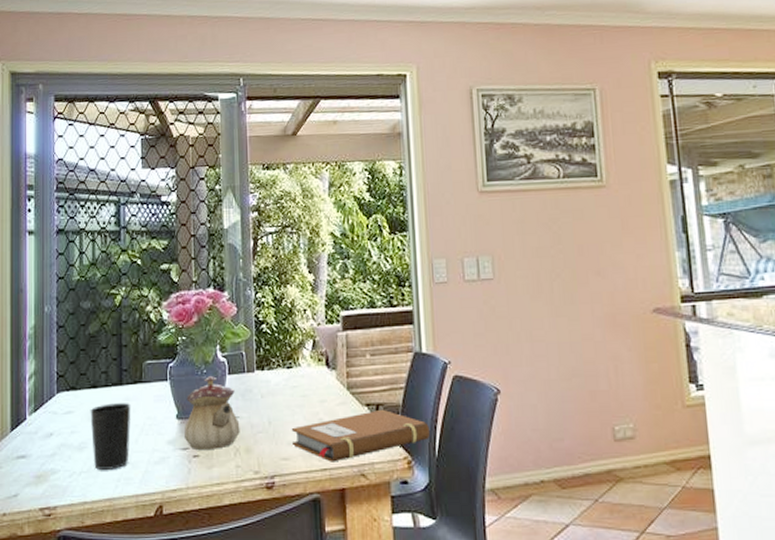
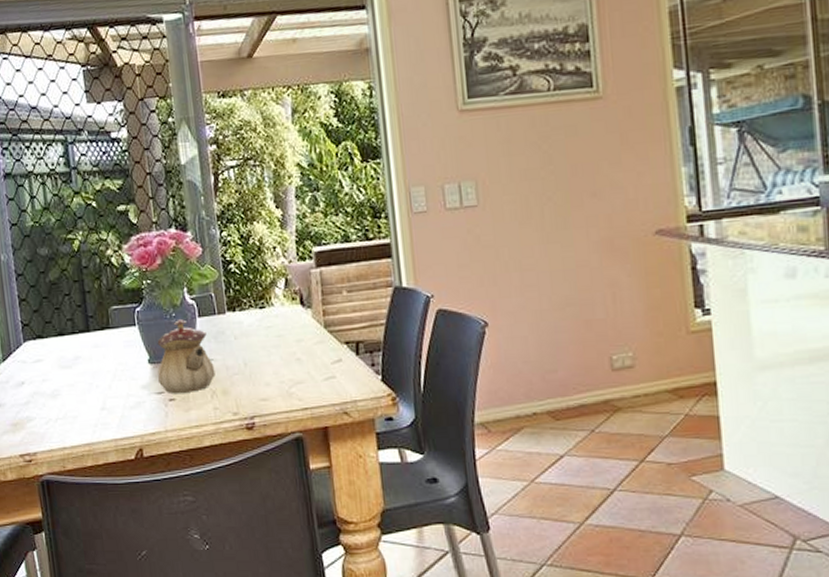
cup: present [90,403,131,470] -> none [59,349,104,416]
notebook: present [291,409,431,462] -> none [268,346,415,402]

